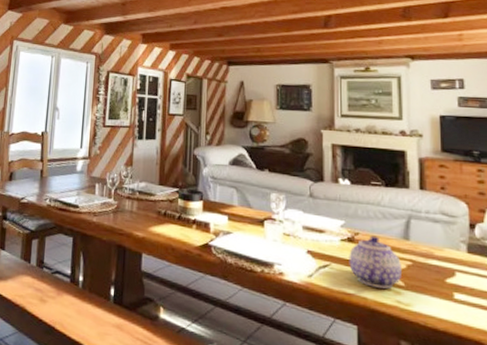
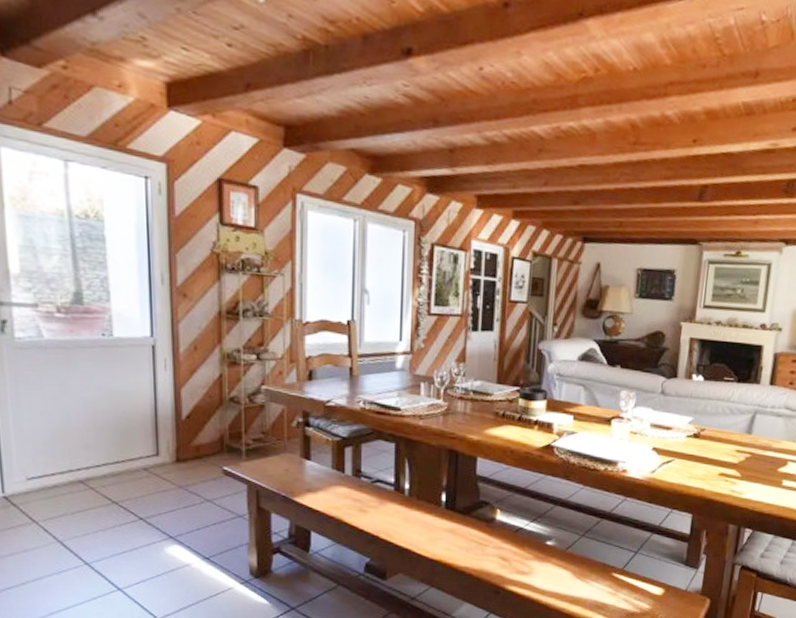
teapot: present [349,235,401,289] -> none [692,431,741,480]

